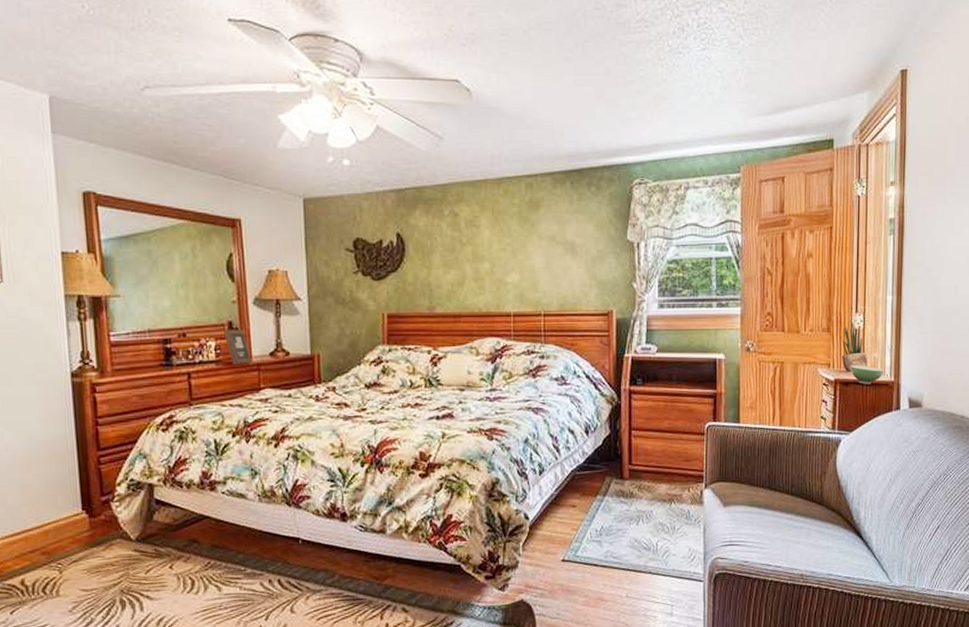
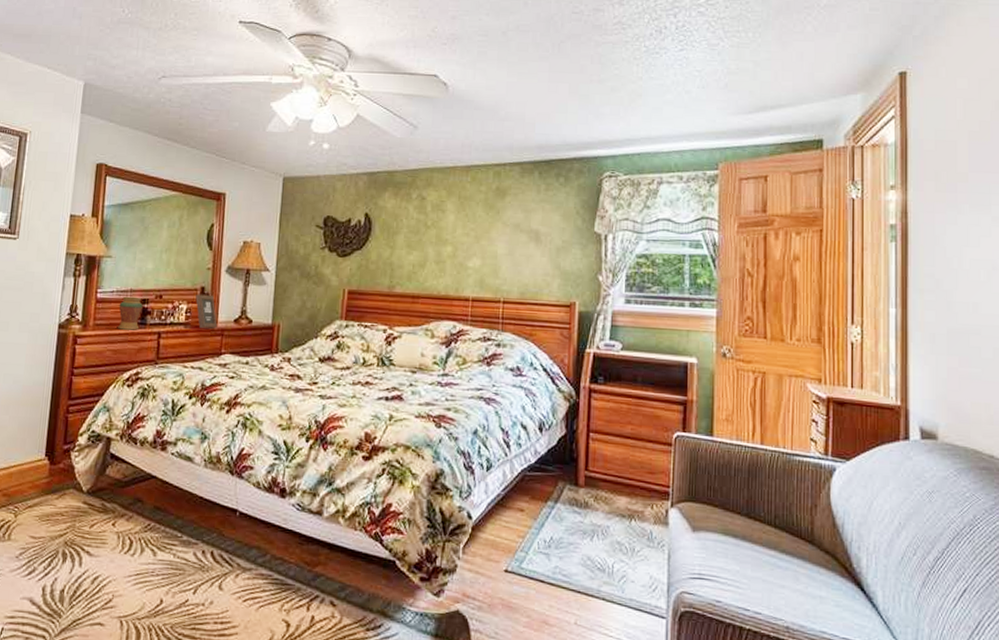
decorative vase: none [137,337,166,373] -> present [118,296,143,330]
potted plant: present [842,321,868,372] -> none [836,333,867,390]
bowl: present [850,365,884,384] -> none [846,383,888,407]

